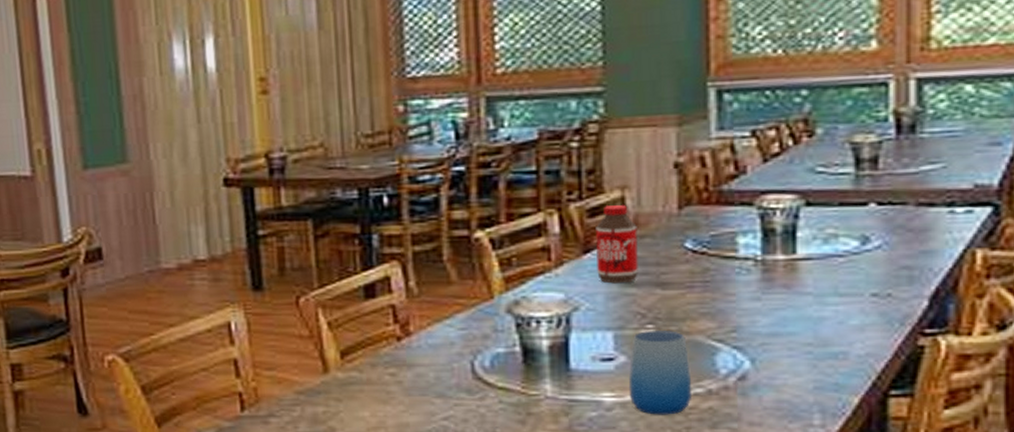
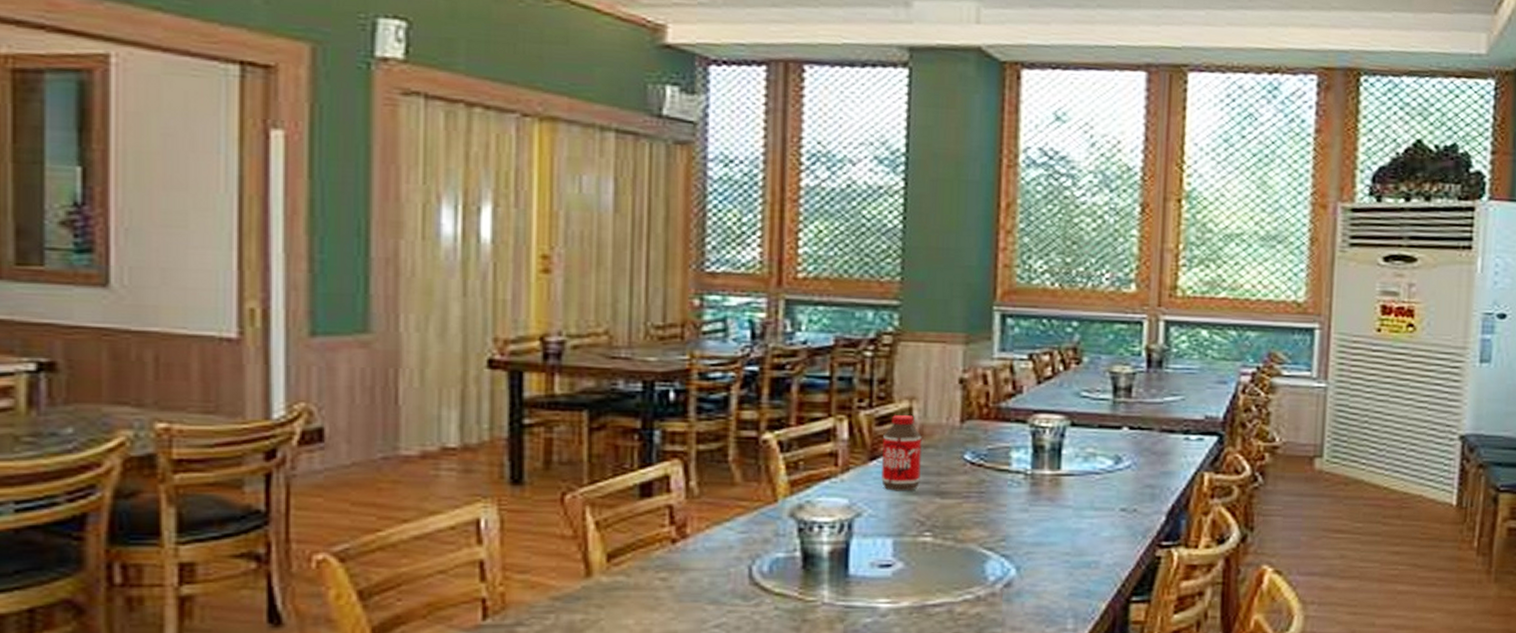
cup: present [628,331,691,415] -> none [903,538,962,621]

